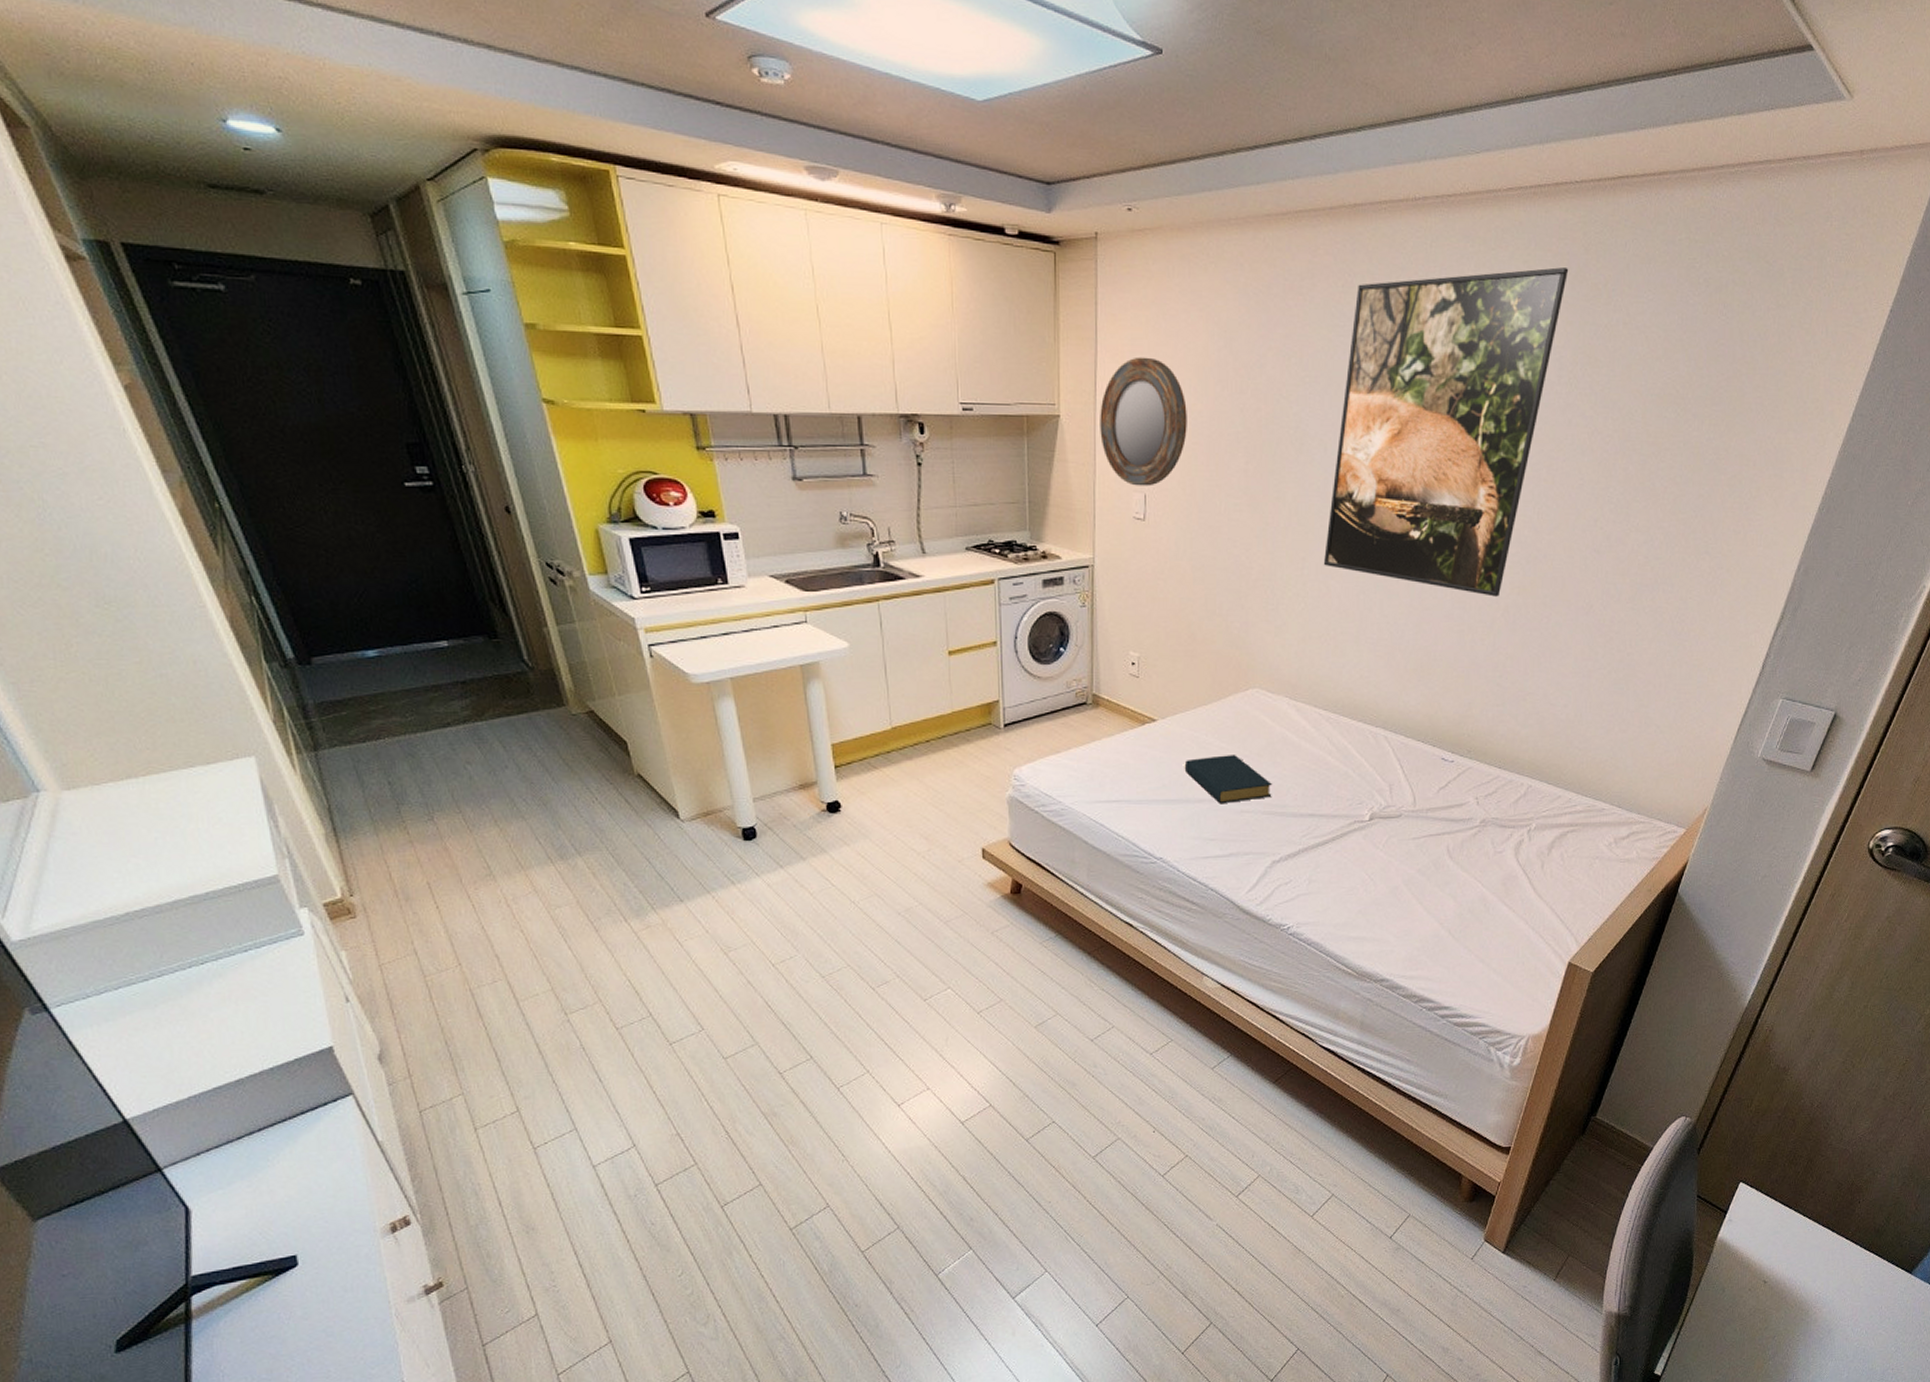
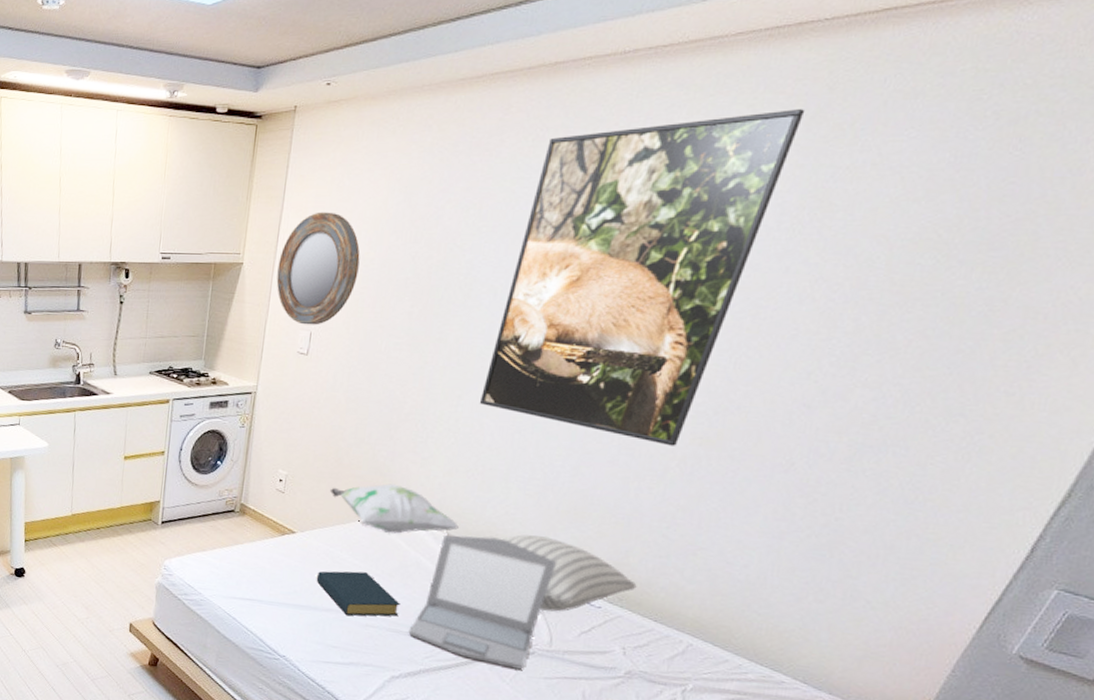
decorative pillow: none [1186,657,1318,710] -> present [329,483,459,534]
laptop: none [1283,703,1412,835] -> present [408,535,557,670]
pillow: none [1361,697,1481,773] -> present [503,535,637,612]

